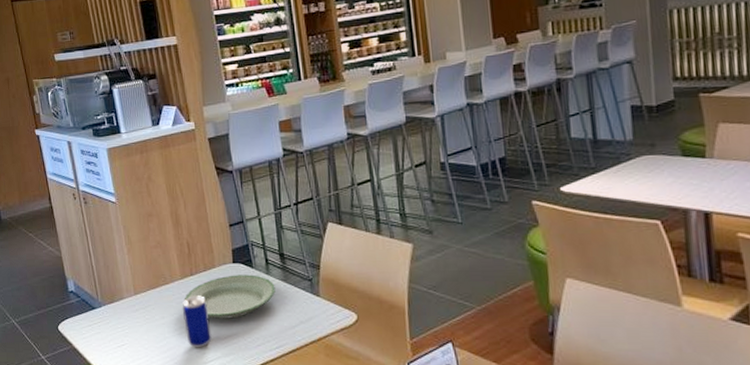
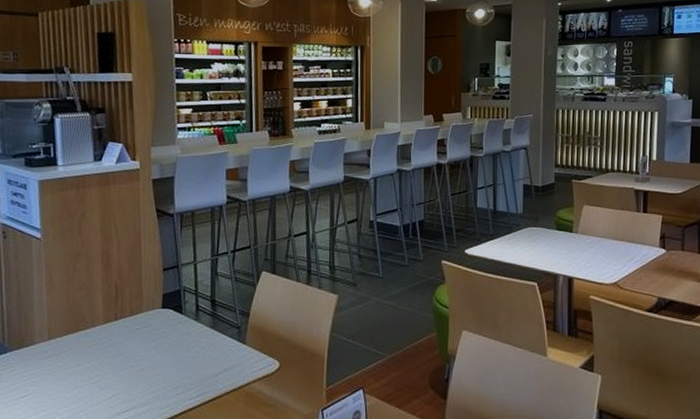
beer can: present [182,296,212,348] -> none [100,342,130,398]
plate: present [184,274,276,319] -> none [104,320,203,366]

